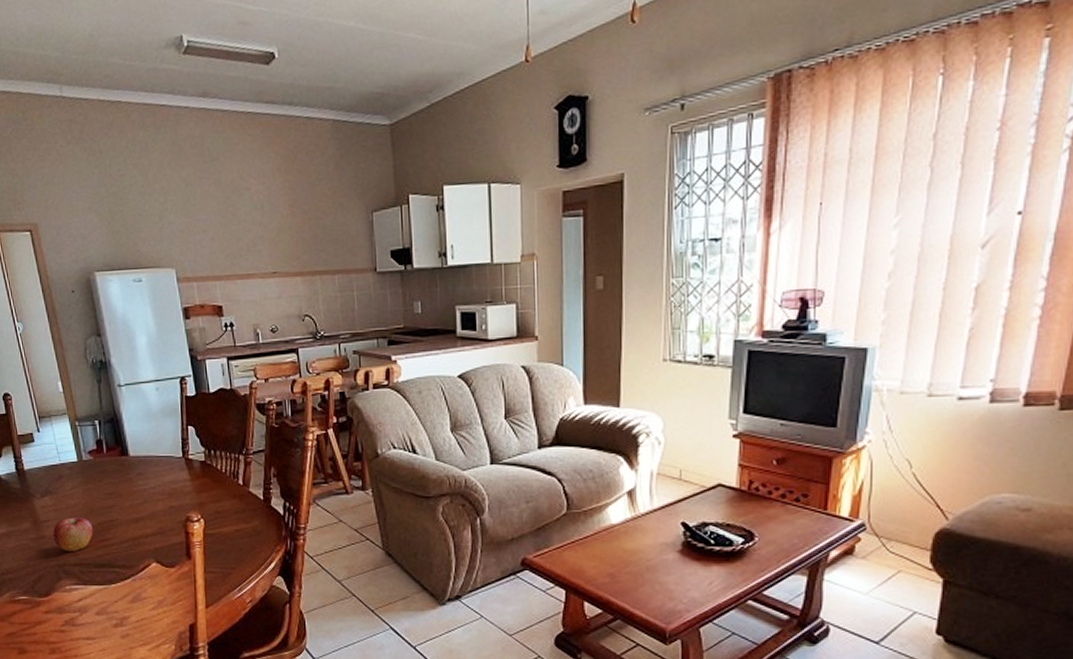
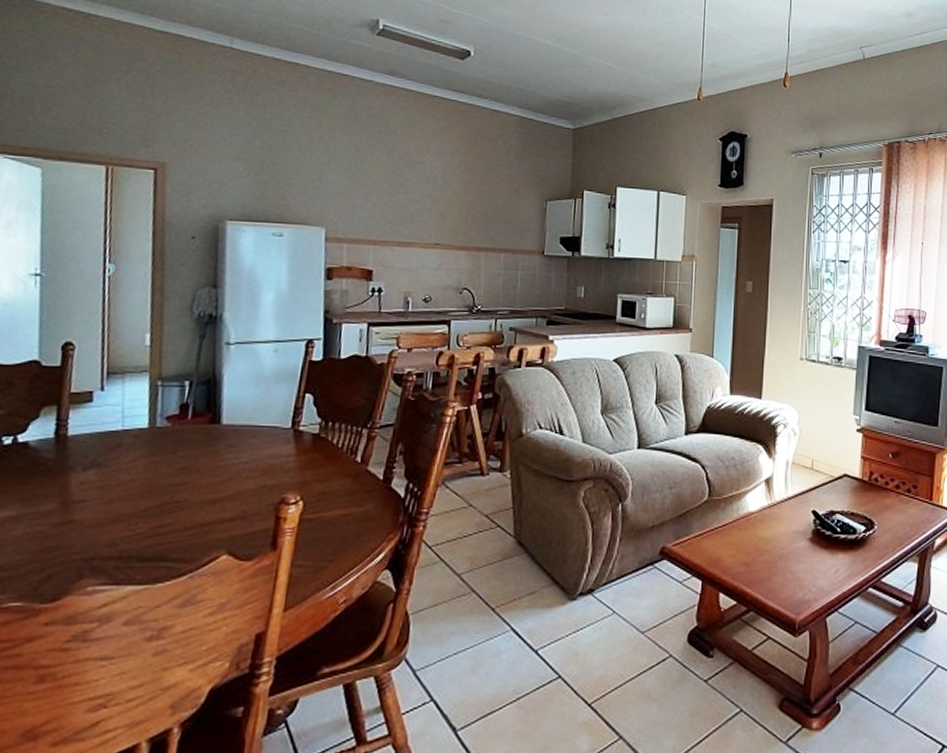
apple: present [52,517,93,553] -> none [85,497,149,542]

